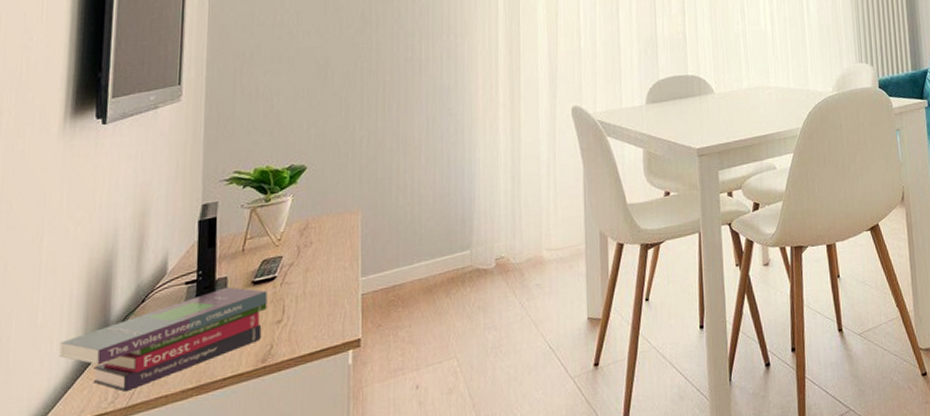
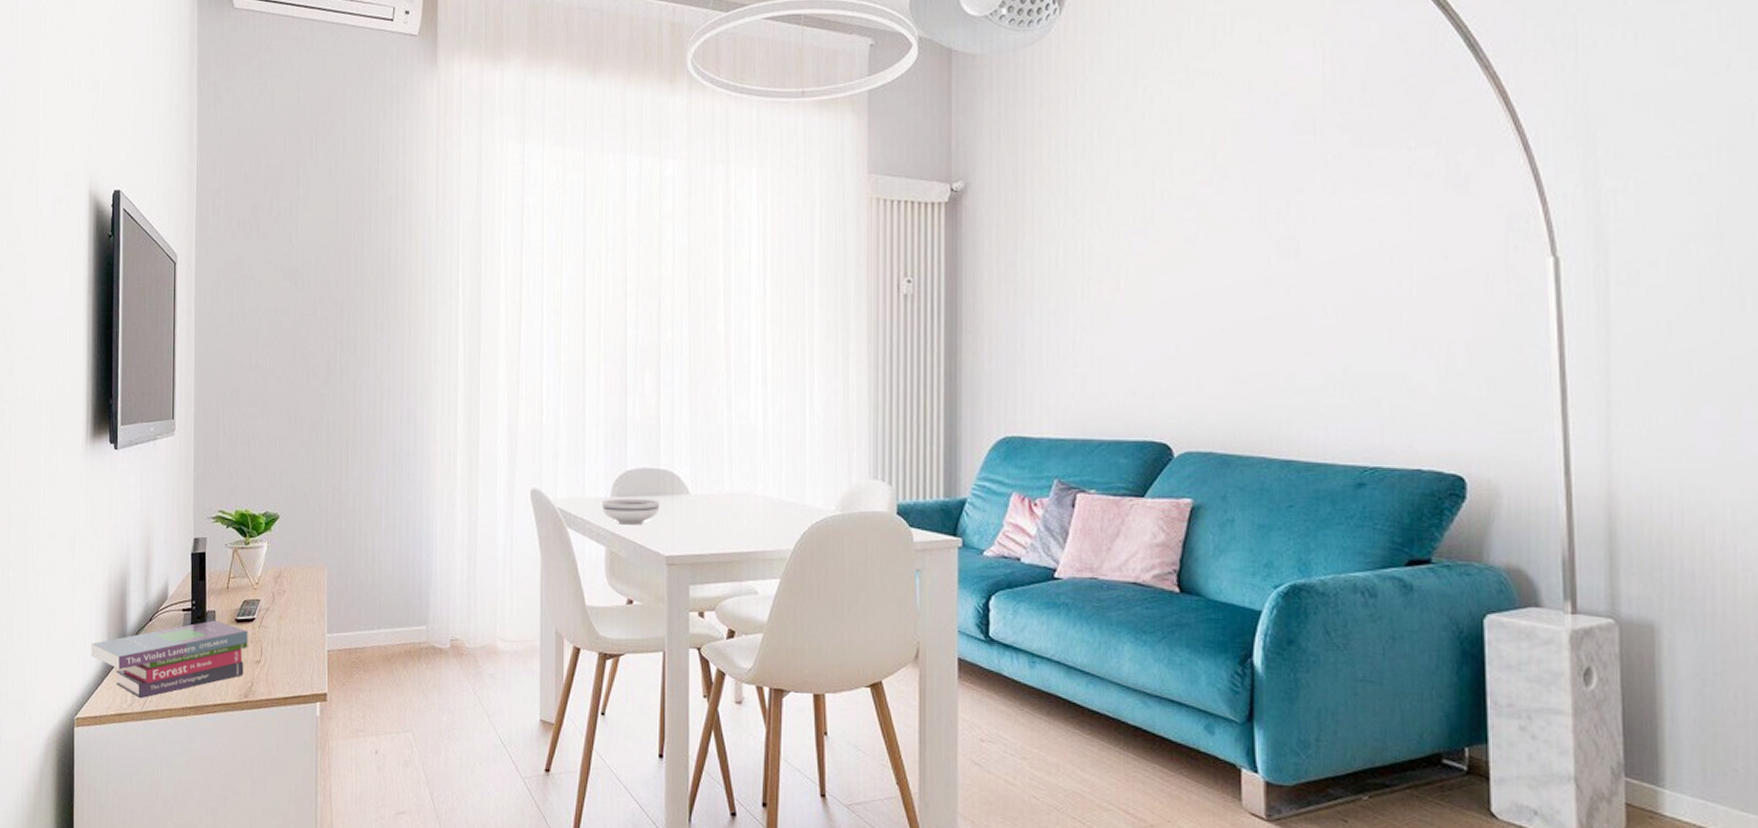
bowl: none [639,101,690,127] -> present [602,497,660,525]

